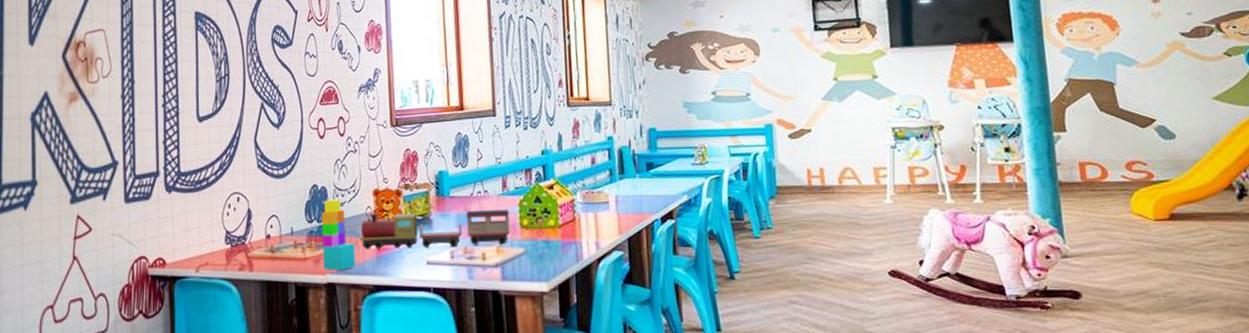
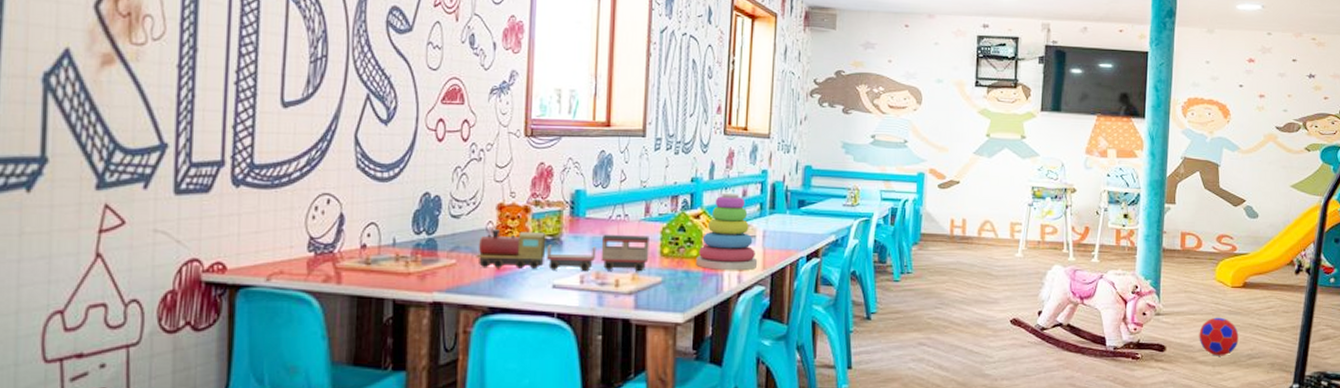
toy blocks: present [321,199,356,271] -> none [430,210,470,288]
stacking toy: none [554,162,614,239] -> present [696,194,758,271]
toy ball: none [1121,255,1175,302] -> present [1199,317,1239,356]

